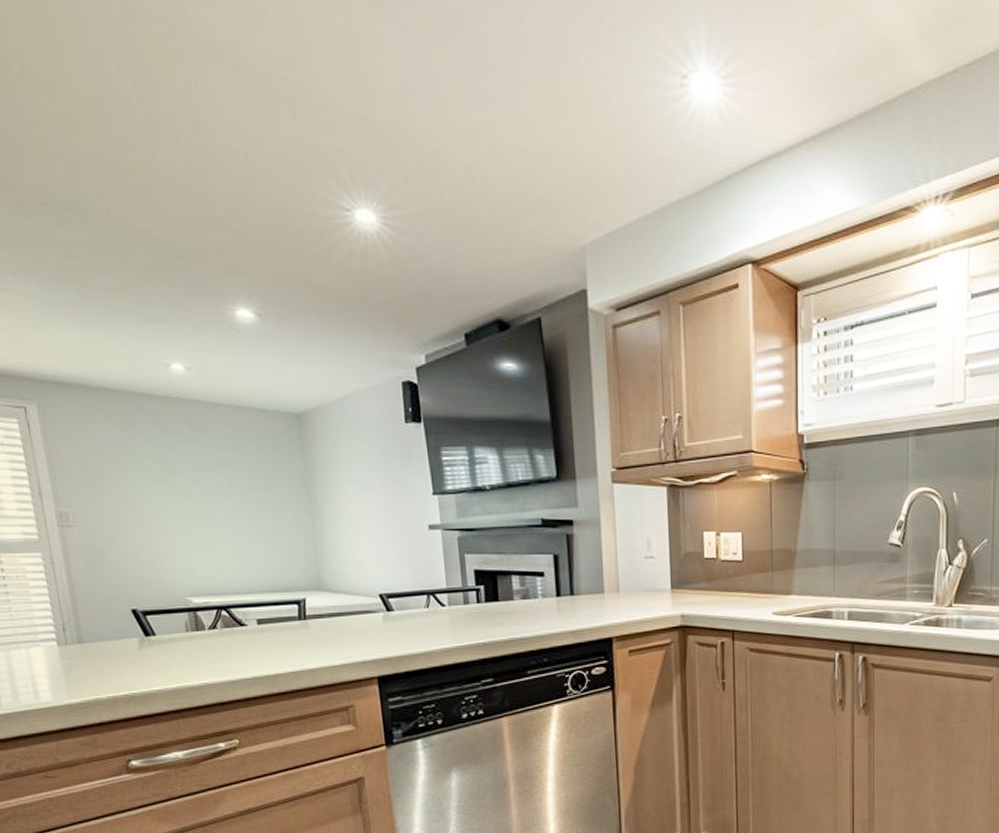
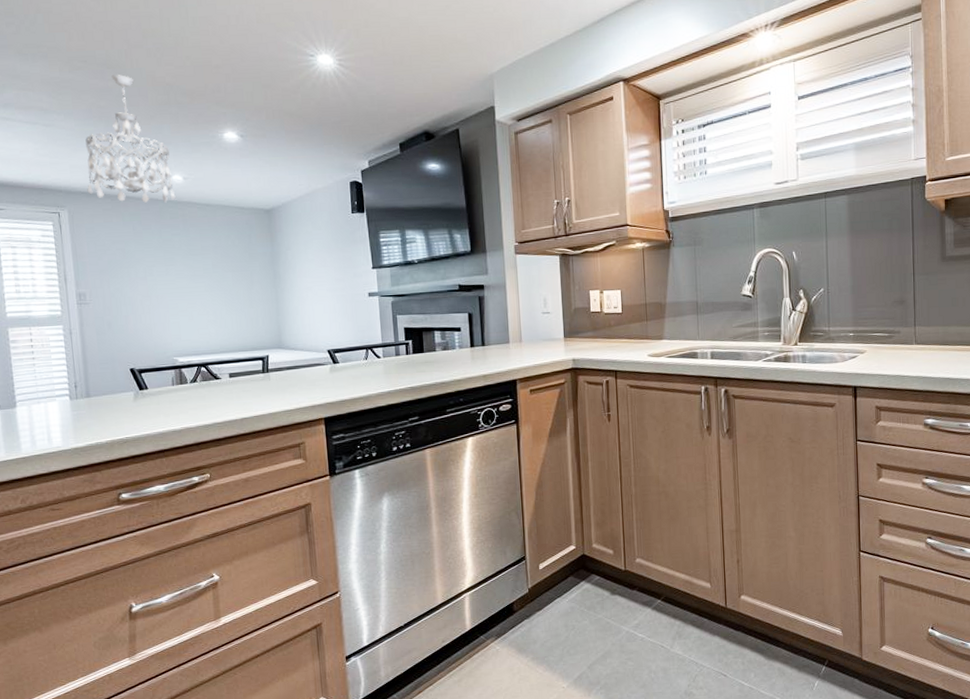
chandelier: none [52,223,177,400] -> present [85,74,176,203]

